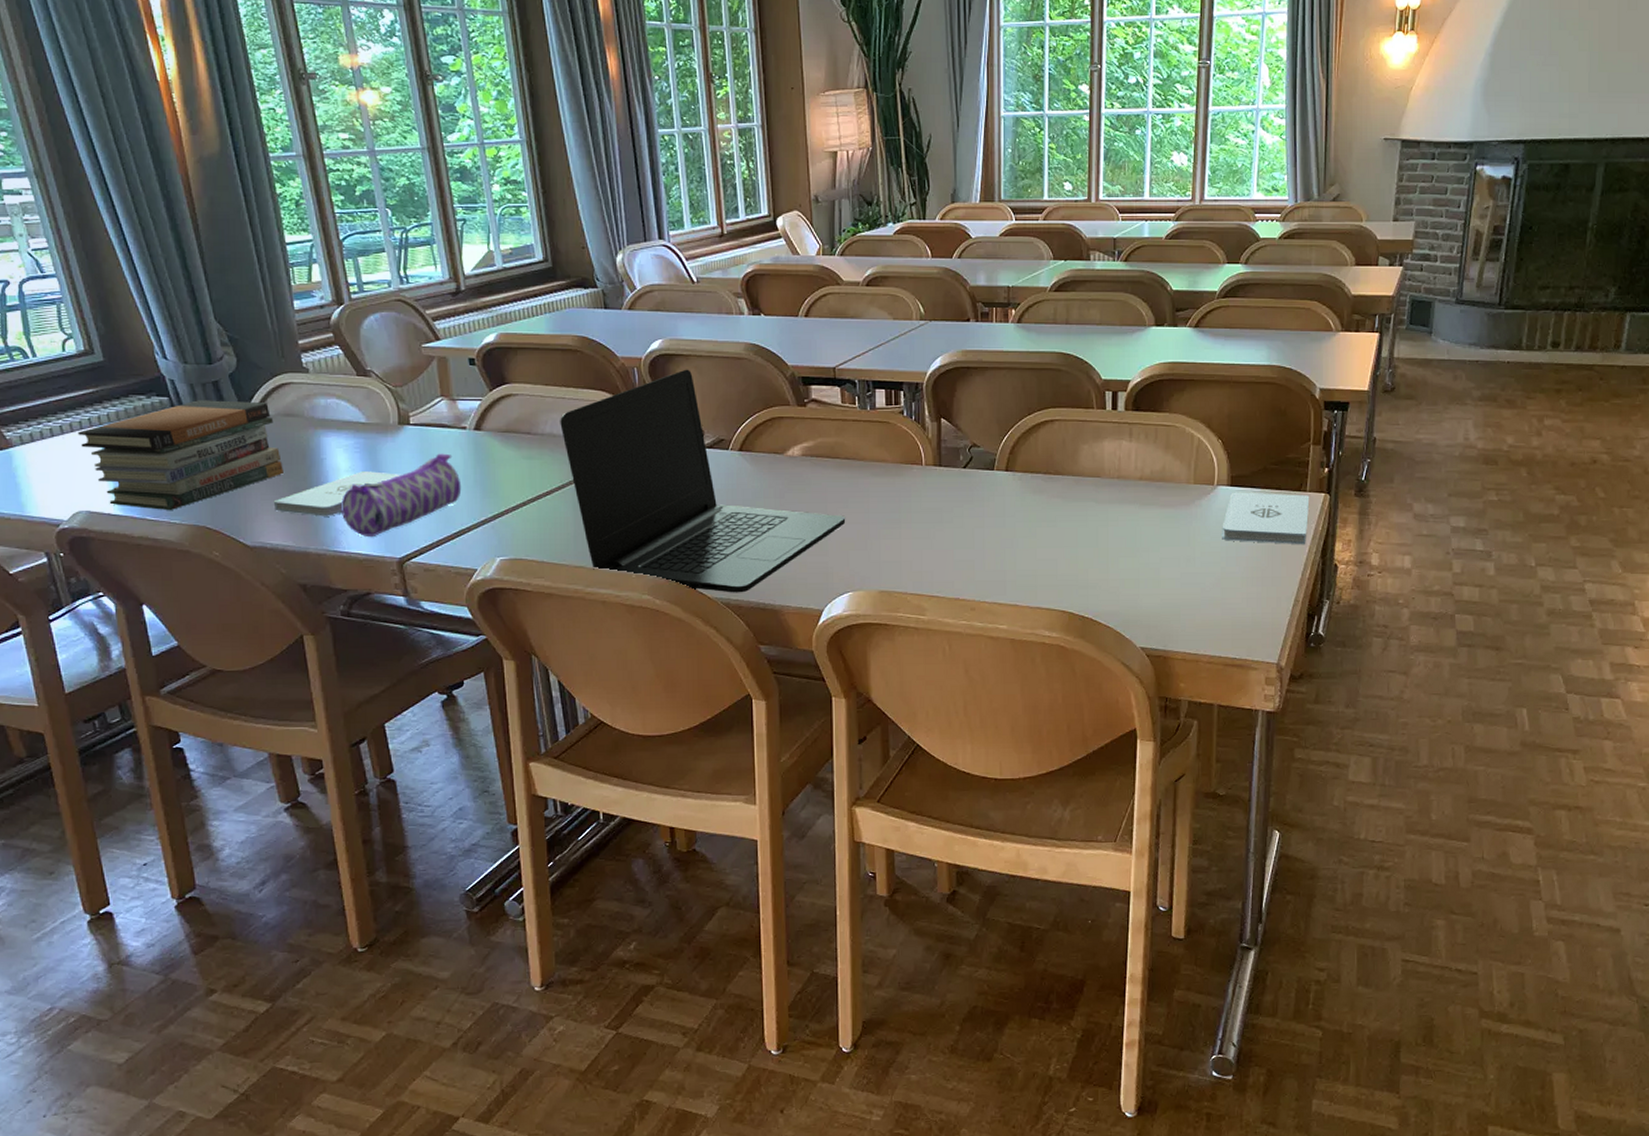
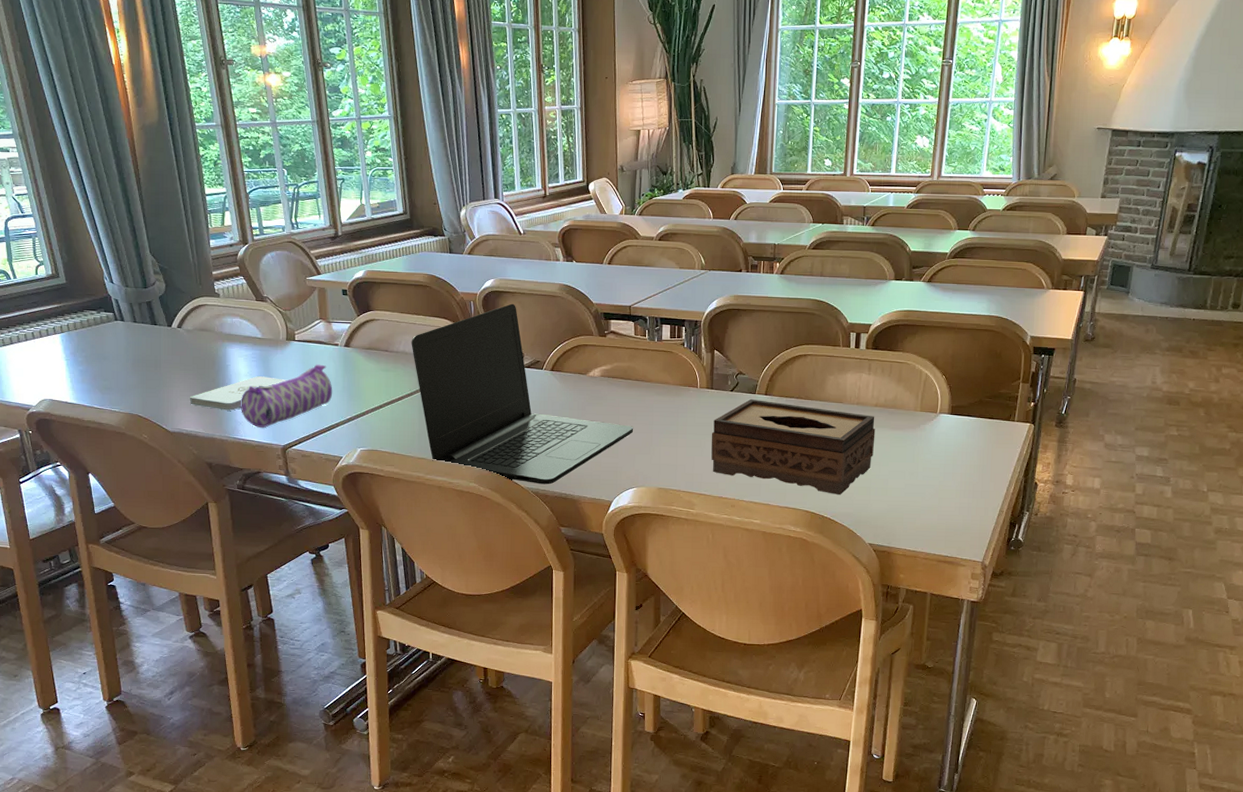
book stack: present [78,400,283,511] -> none [45,316,198,402]
tissue box: none [942,476,1142,589] -> present [711,398,876,495]
notepad: present [1222,492,1310,545] -> none [941,419,1017,466]

